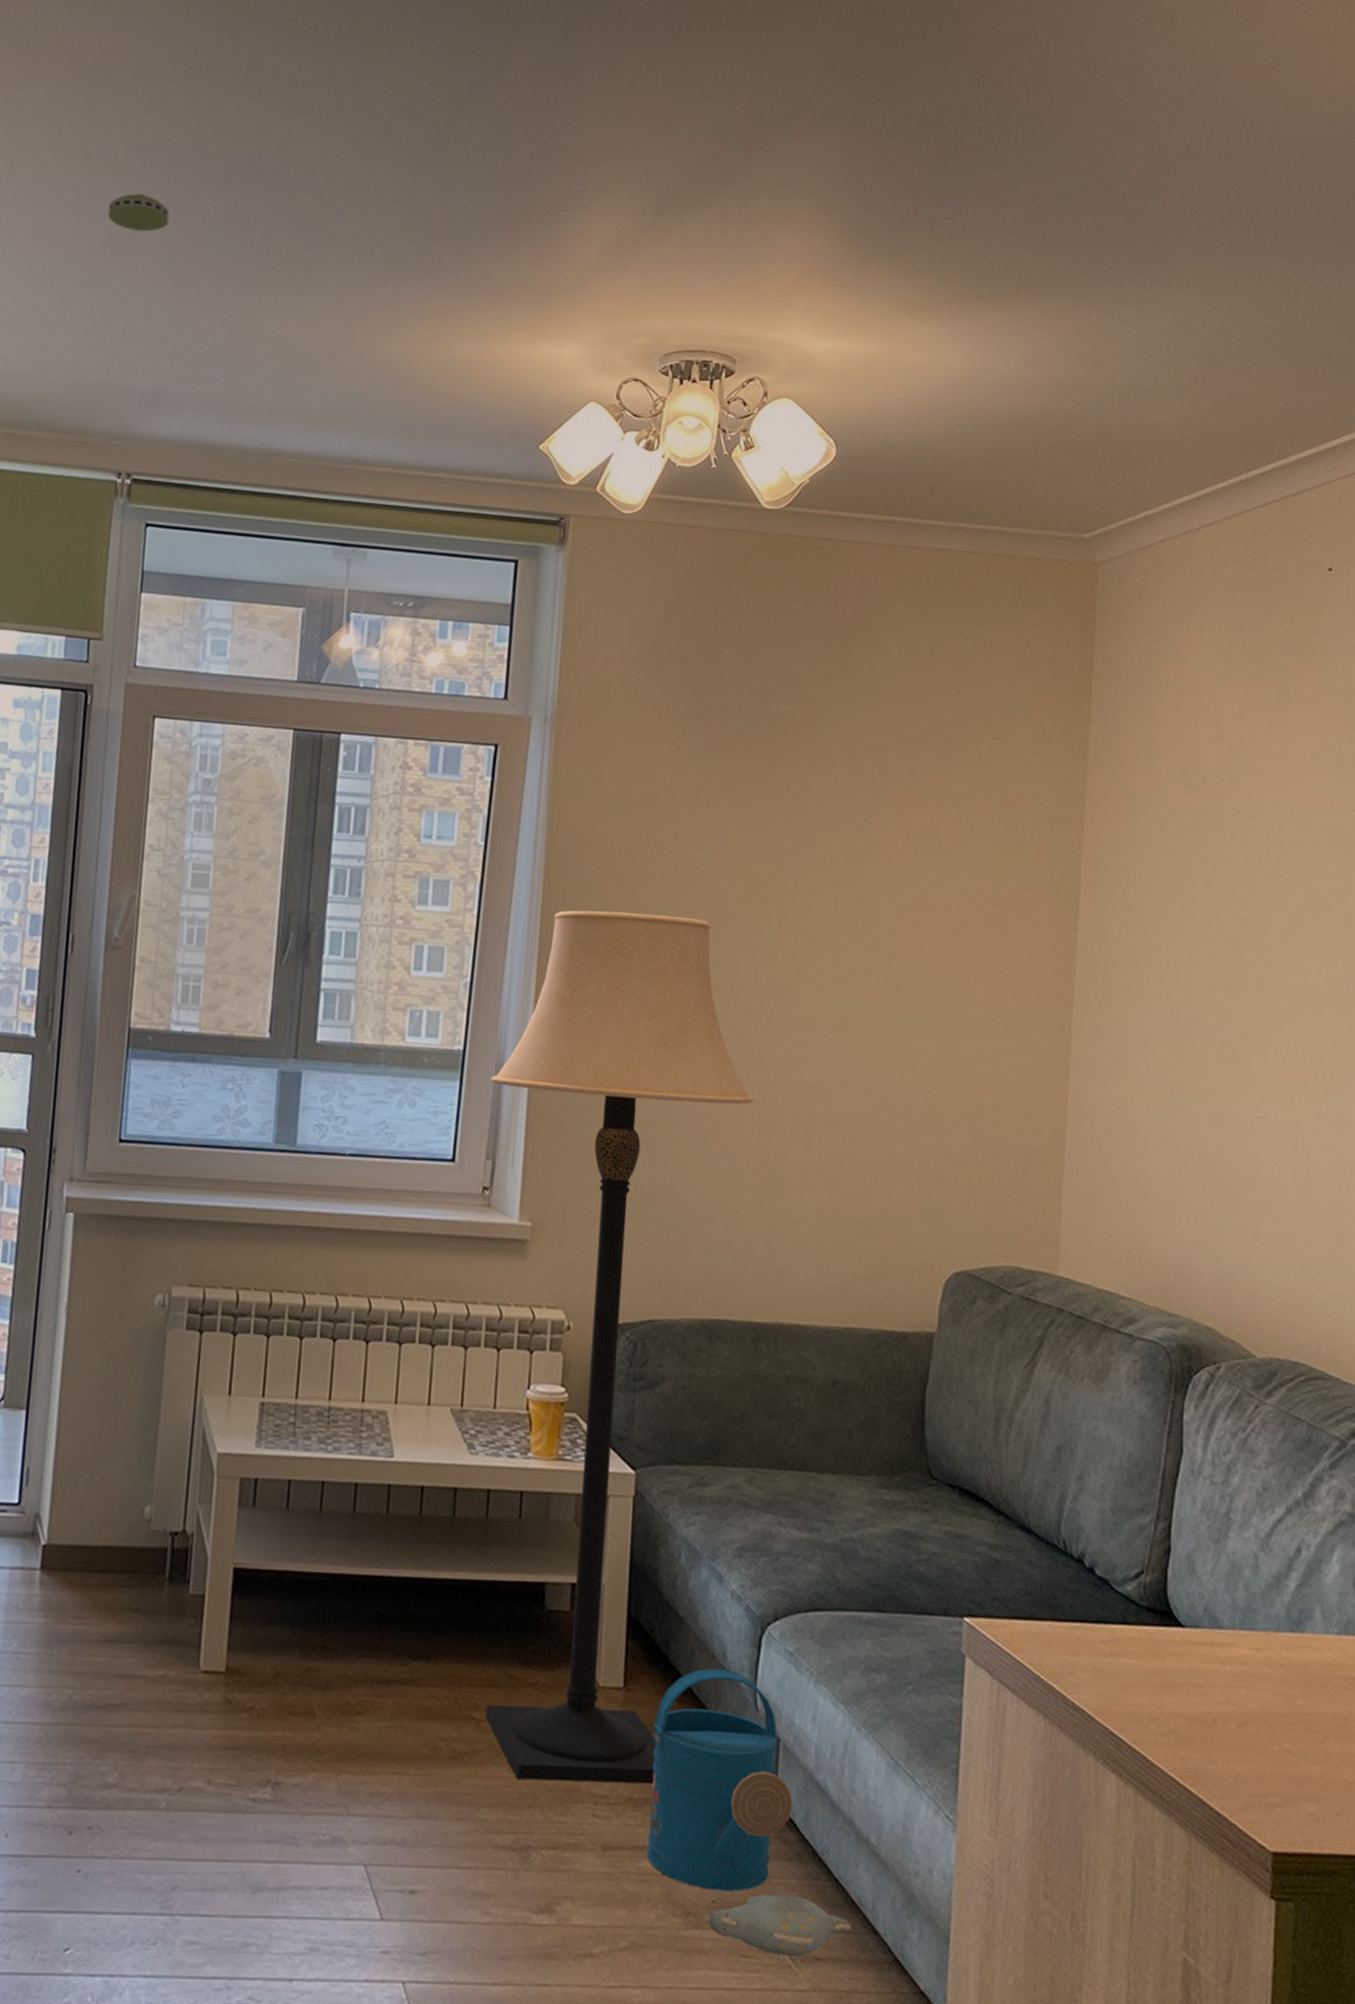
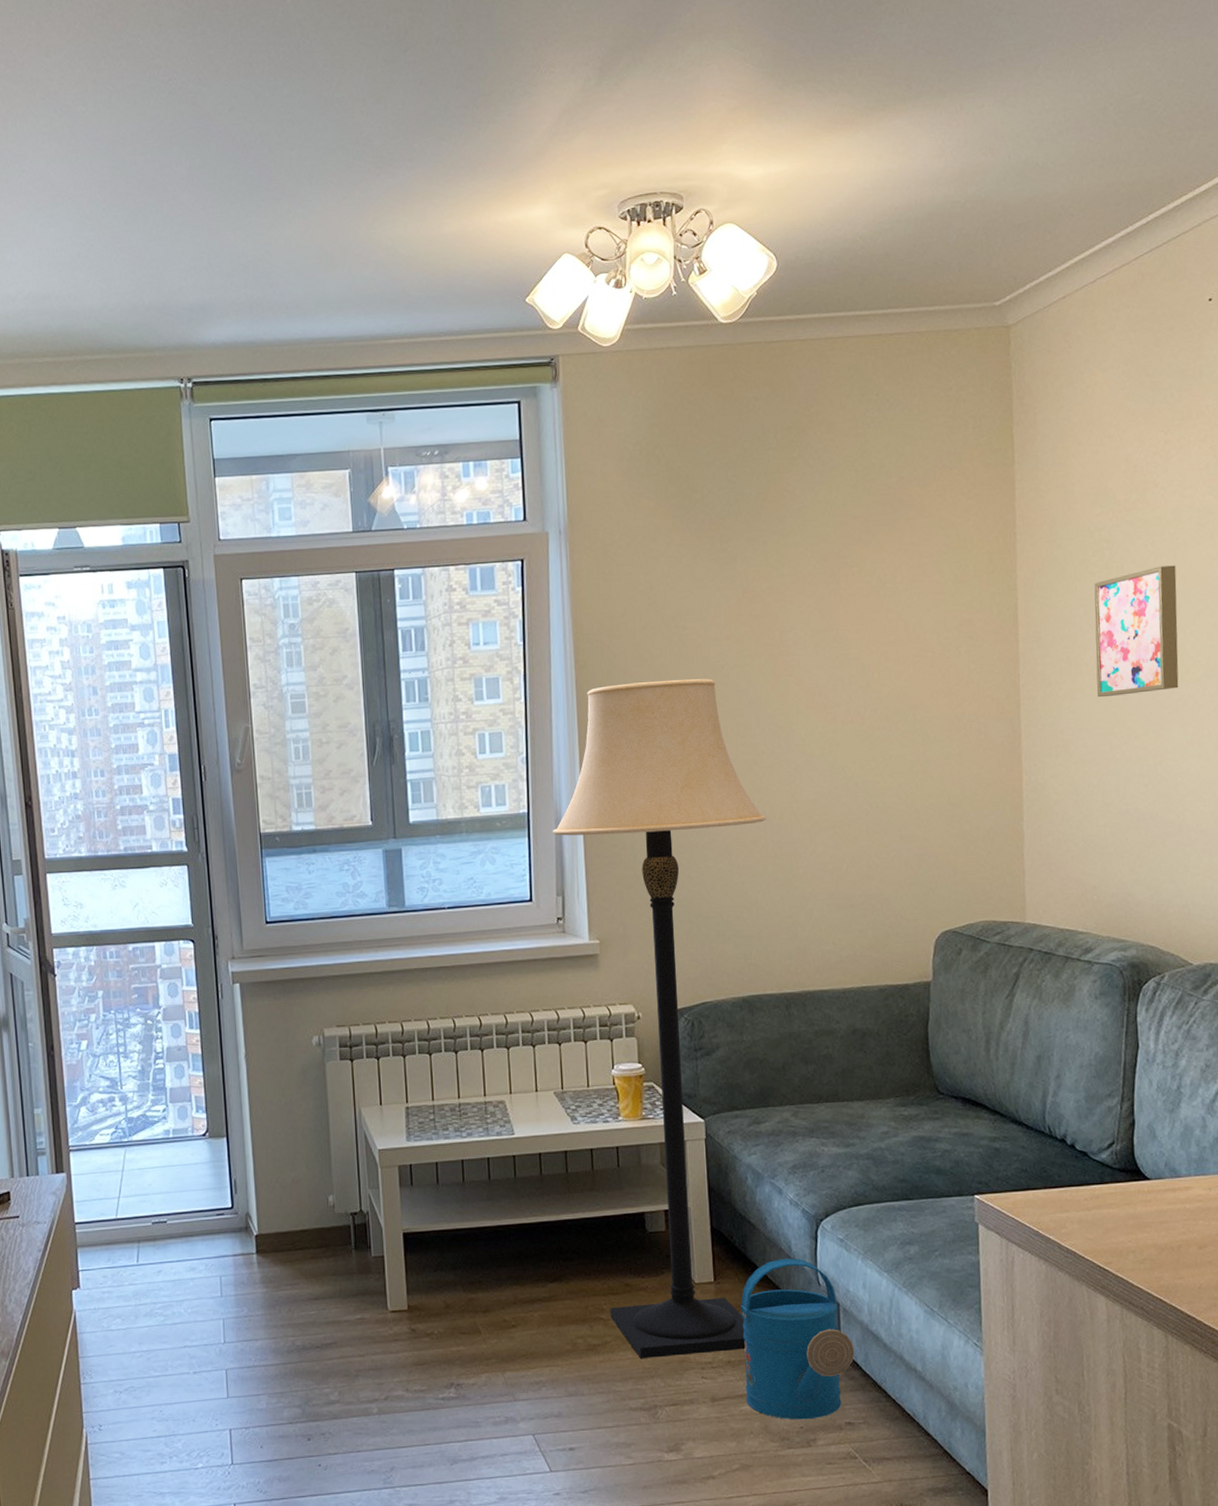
smoke detector: present [107,193,170,232] -> none [136,132,189,166]
plush toy: present [709,1894,852,1957] -> none [799,1415,909,1459]
wall art: none [1165,866,1269,1015] -> present [1094,565,1179,698]

